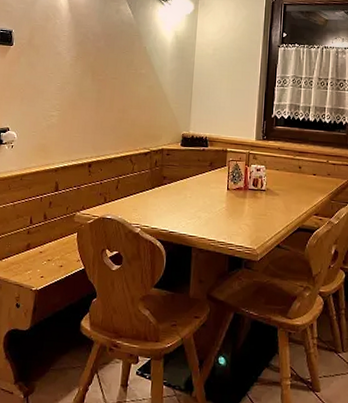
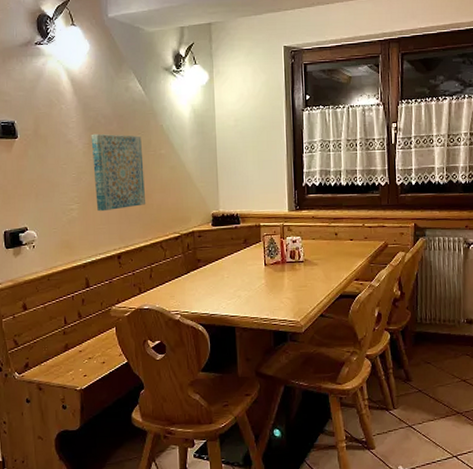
wall art: none [75,48,125,121] -> present [91,133,146,212]

